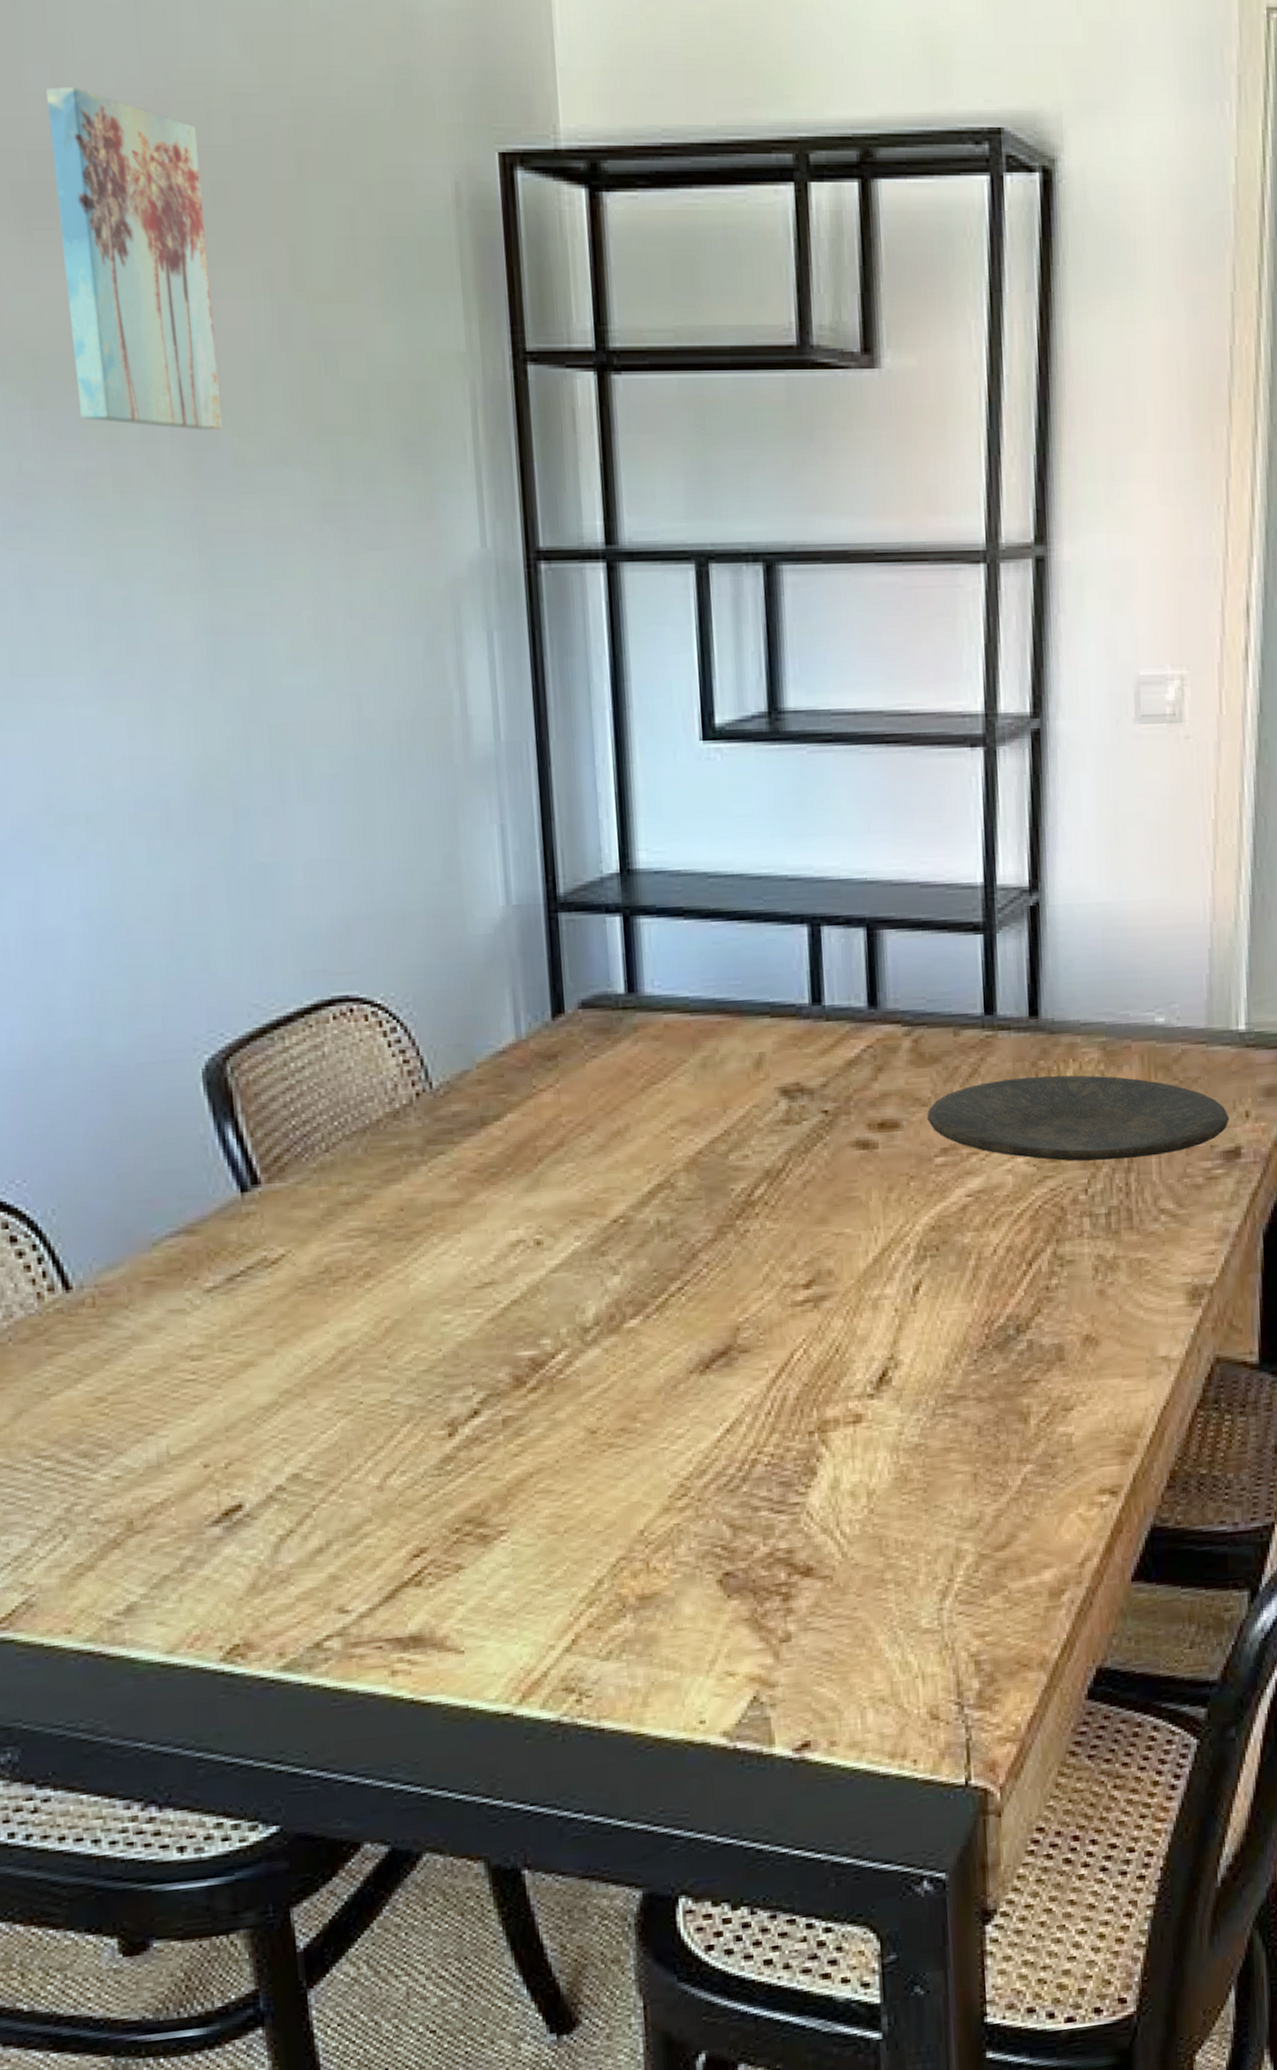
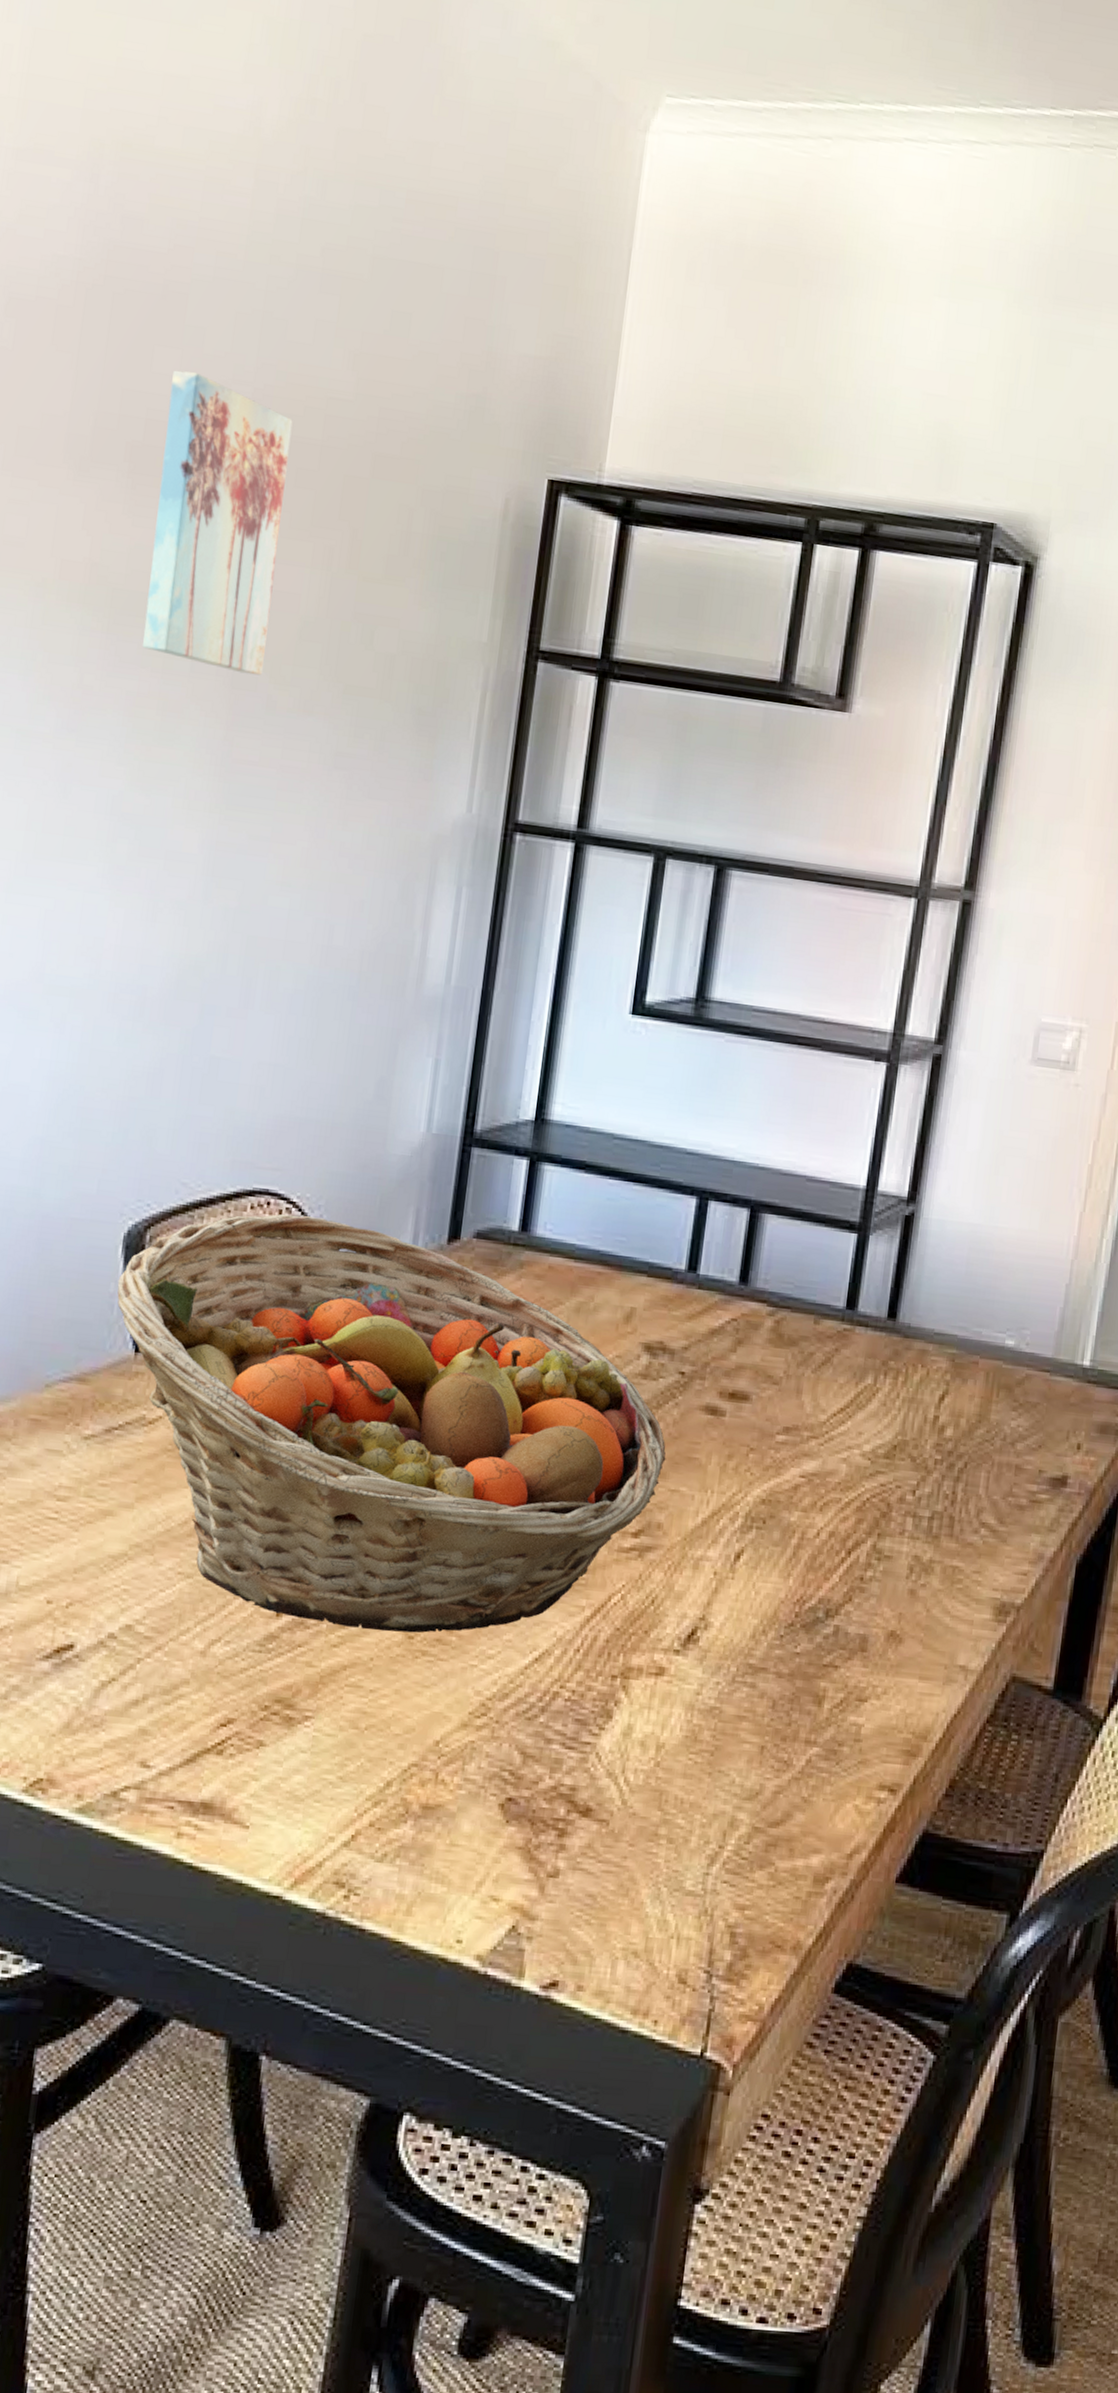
fruit basket: none [206,1016,825,1434] -> present [117,1213,666,1634]
plate: present [926,1075,1230,1162] -> none [775,1372,1062,1471]

